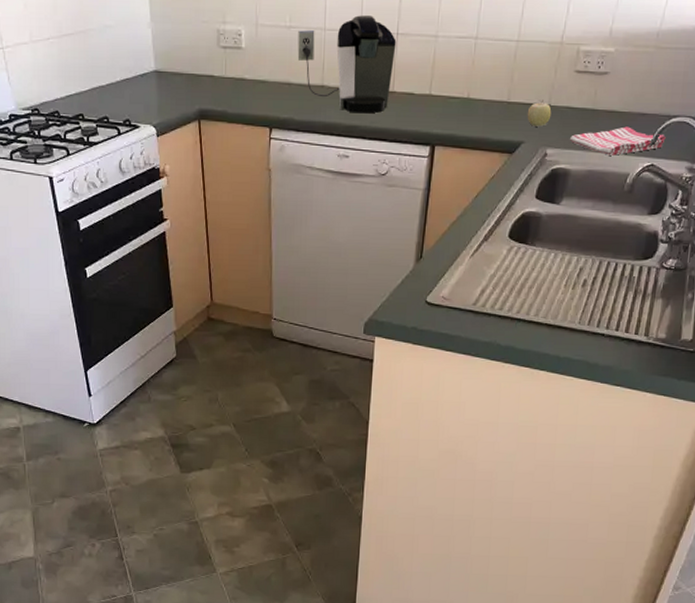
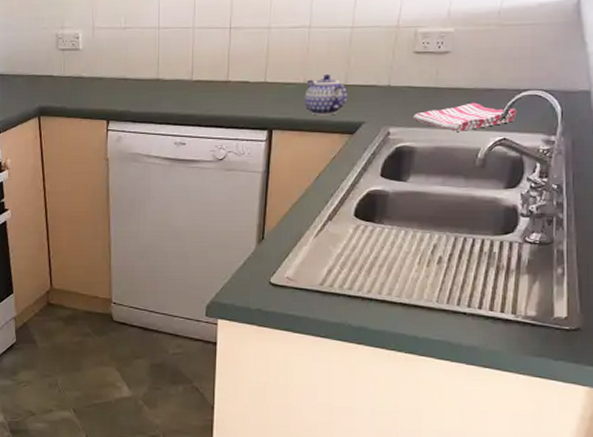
coffee maker: present [297,15,397,114] -> none [133,13,230,103]
teapot: none [467,89,509,133] -> present [304,73,347,116]
fruit: present [527,100,552,127] -> none [366,81,392,107]

